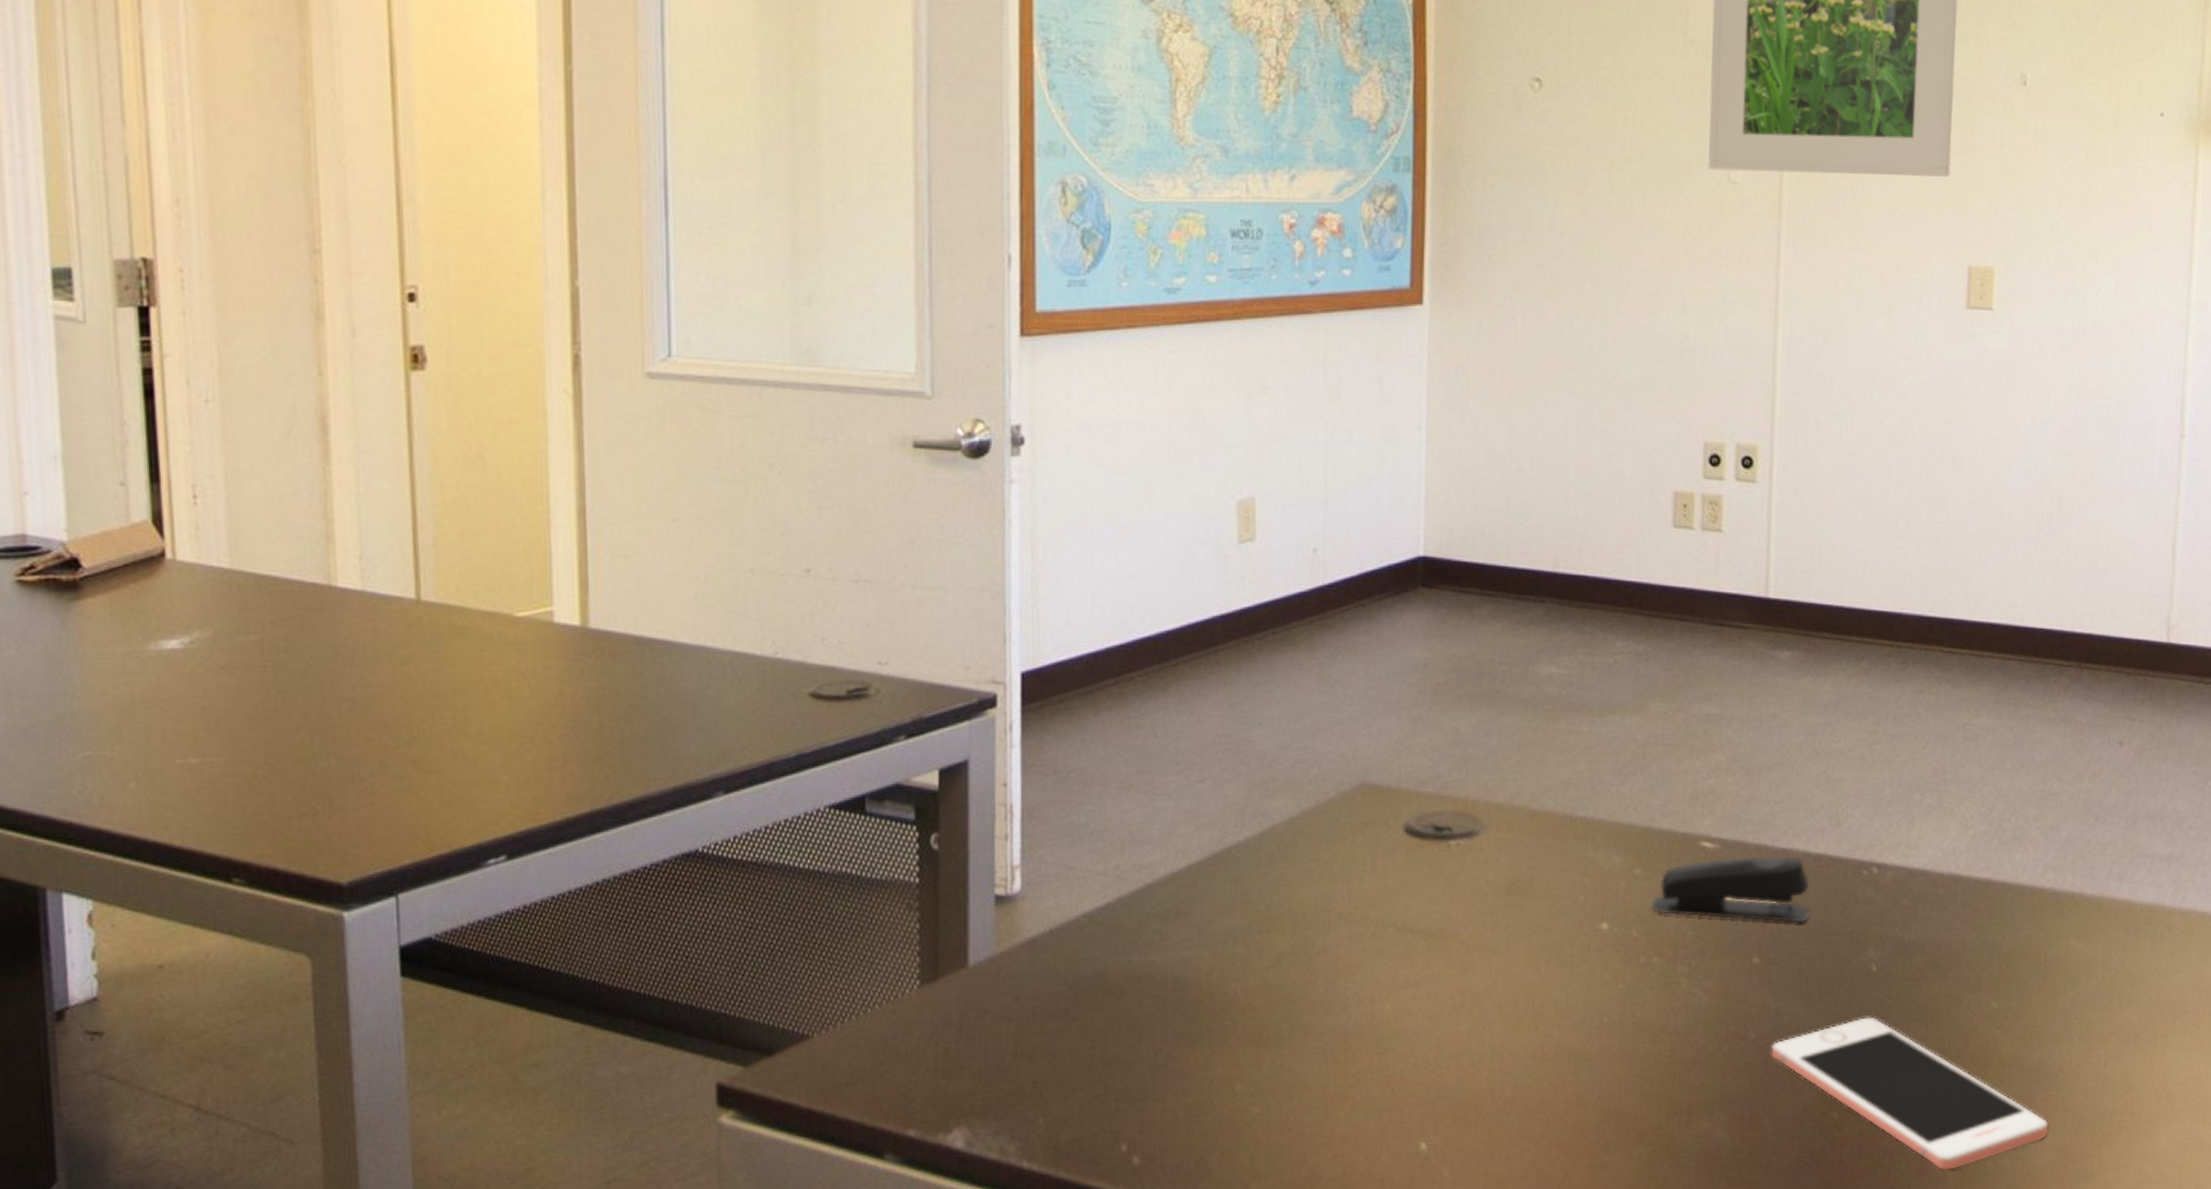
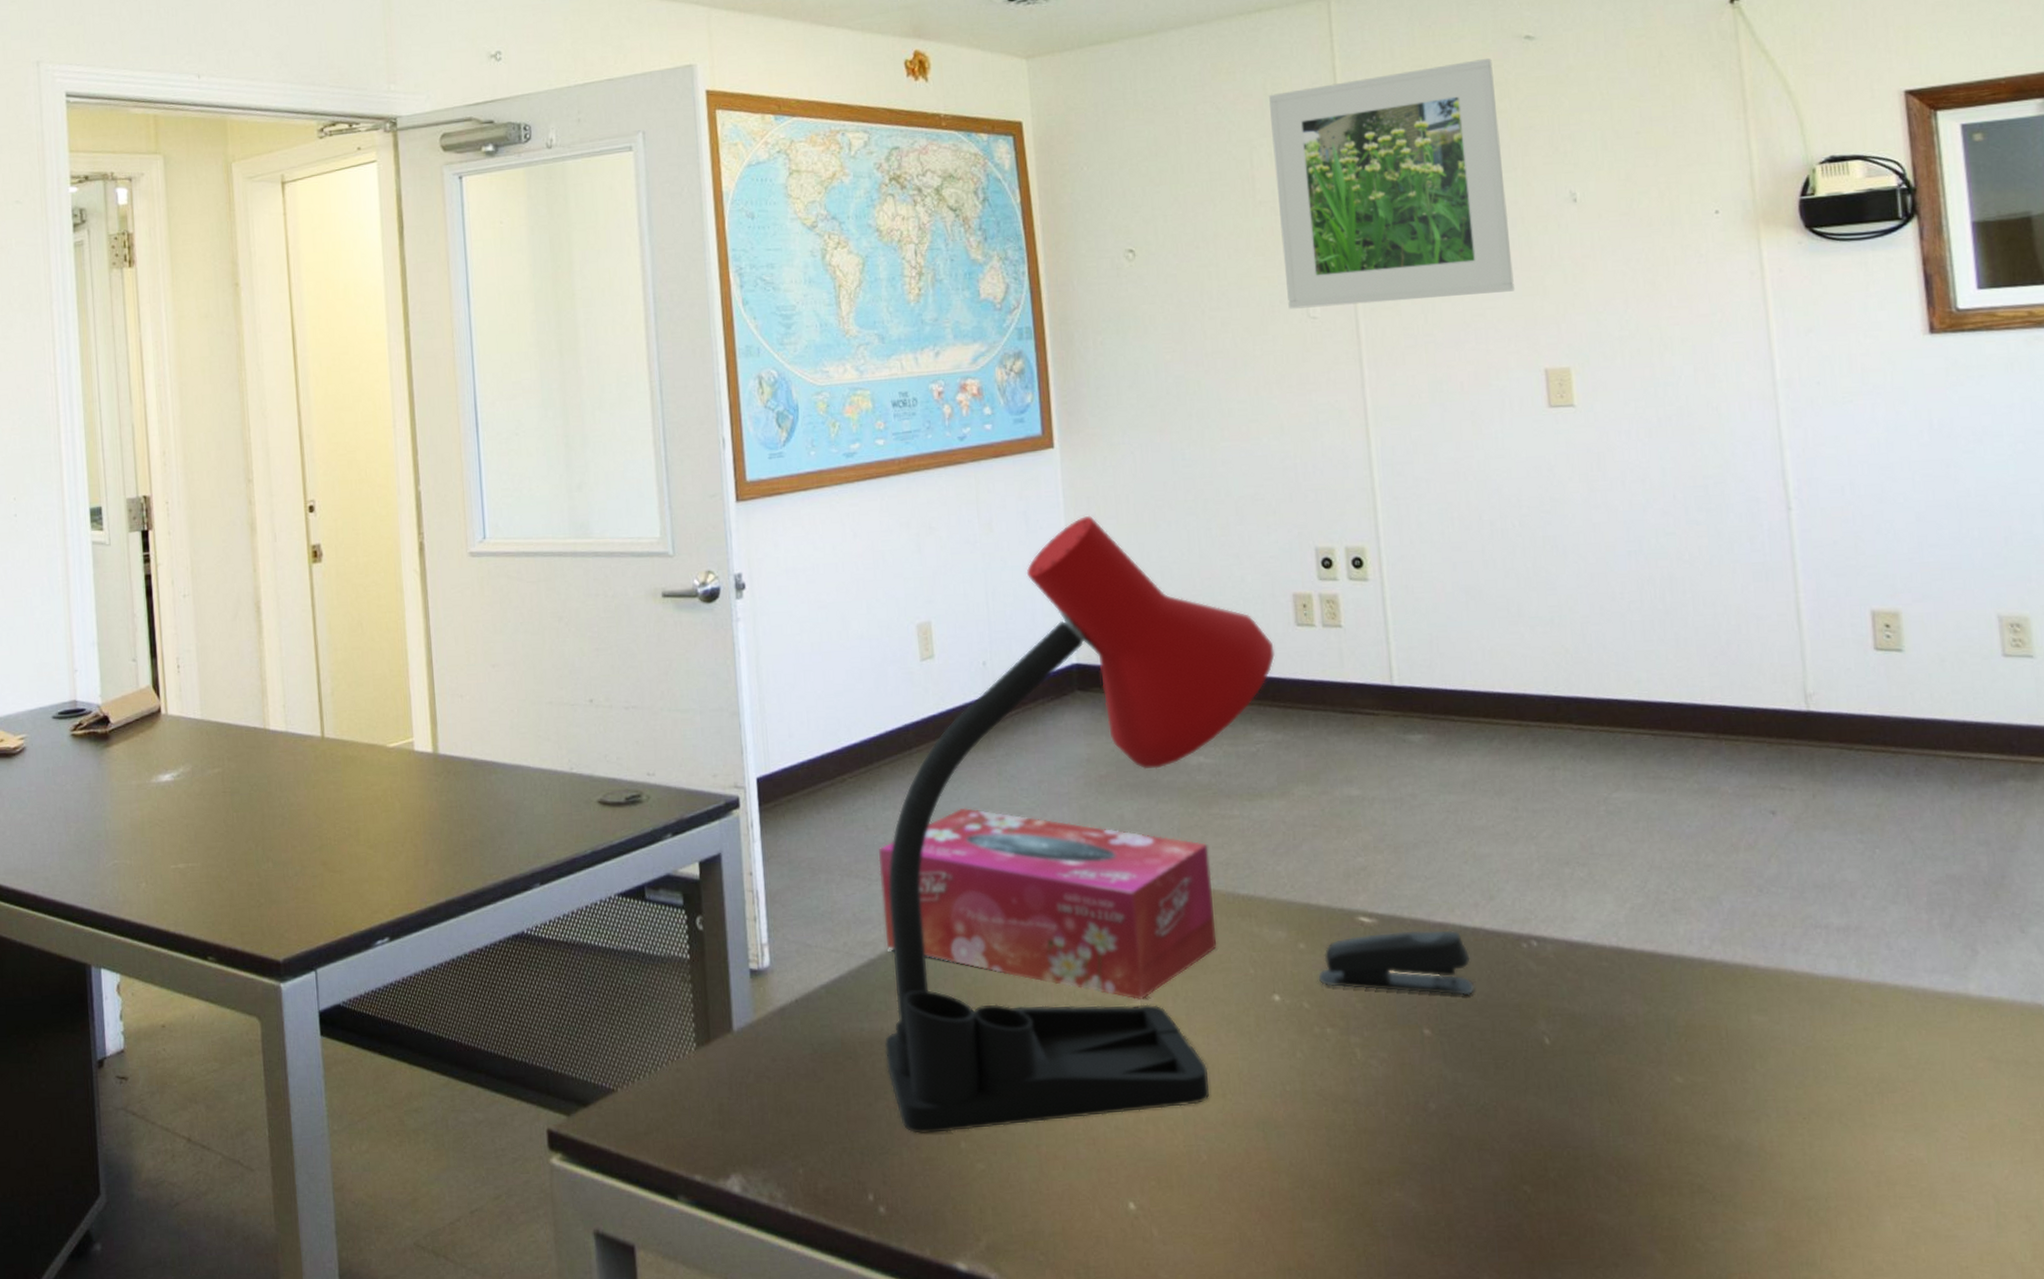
desk lamp: none [1156,386,1647,1077] -> present [885,515,1275,1134]
tissue box: none [1166,714,1550,929] -> present [878,807,1217,1001]
cell phone: present [1771,1017,2048,1170] -> none [1454,1090,1759,1251]

